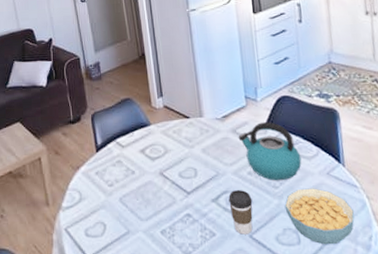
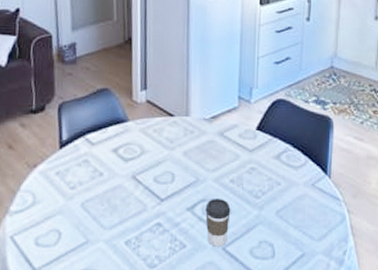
kettle: present [238,122,302,181] -> none [225,126,288,191]
cereal bowl: present [284,188,355,245] -> none [264,199,334,259]

